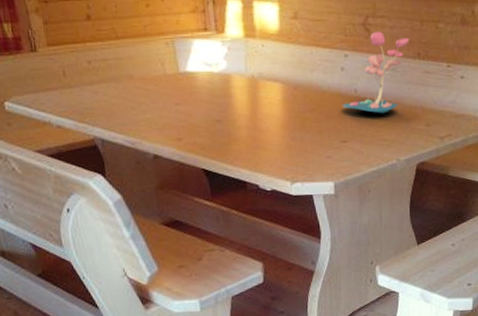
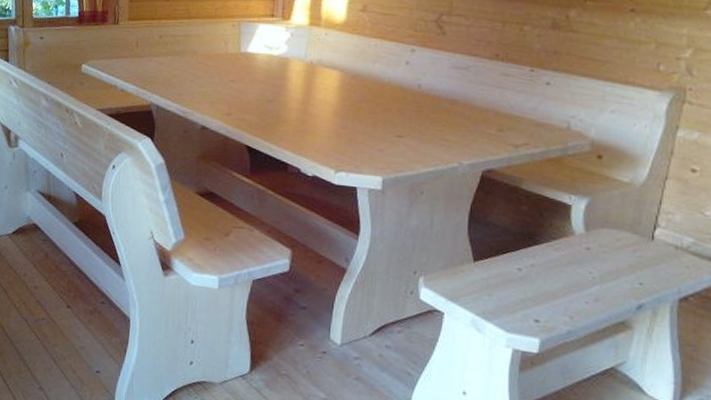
decorative tree: present [342,31,409,114] -> none [402,28,487,113]

